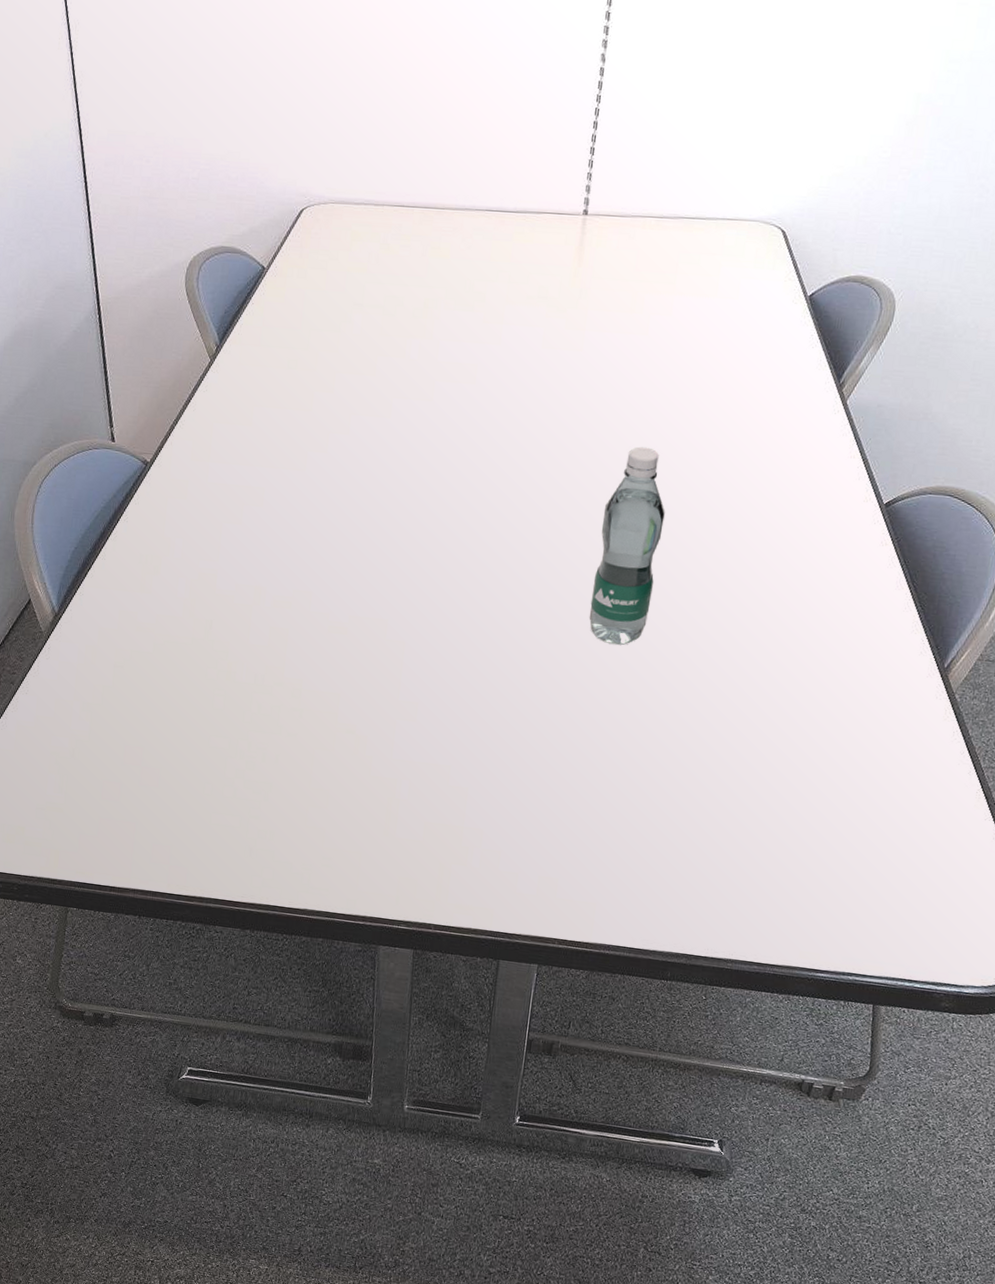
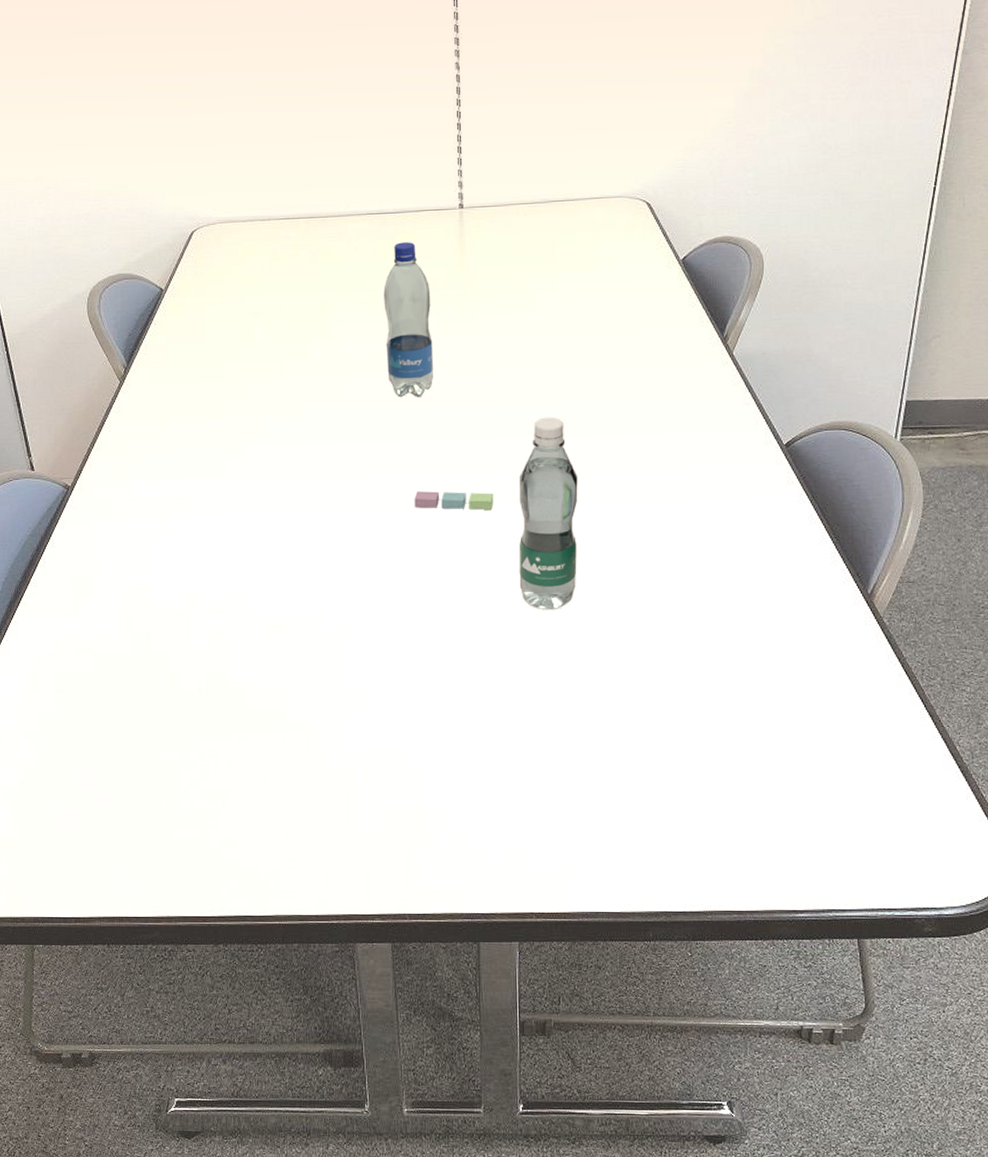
bottle: none [485,244,541,411] -> present [384,242,433,398]
sticky notes: none [493,508,576,536] -> present [414,491,494,510]

